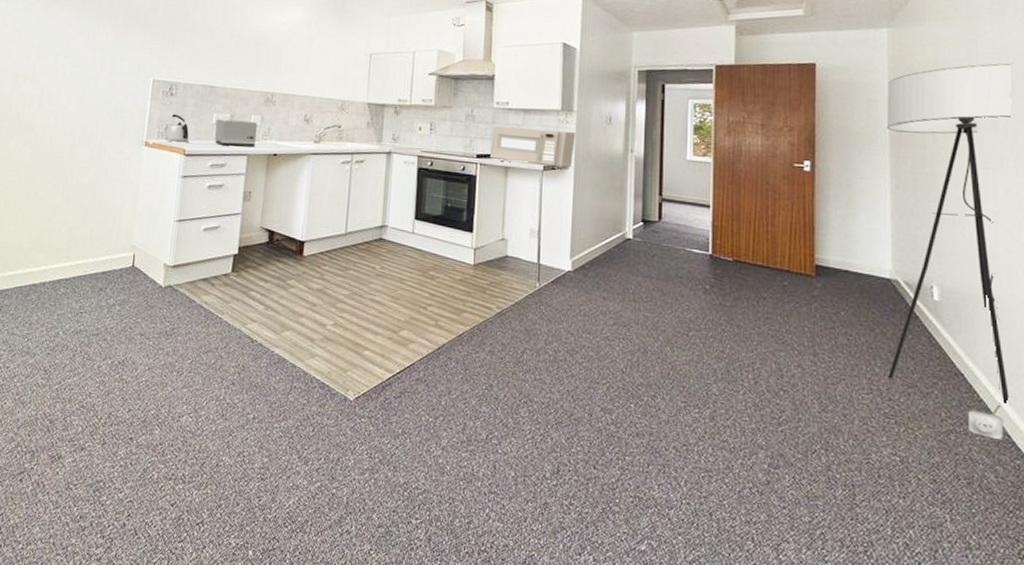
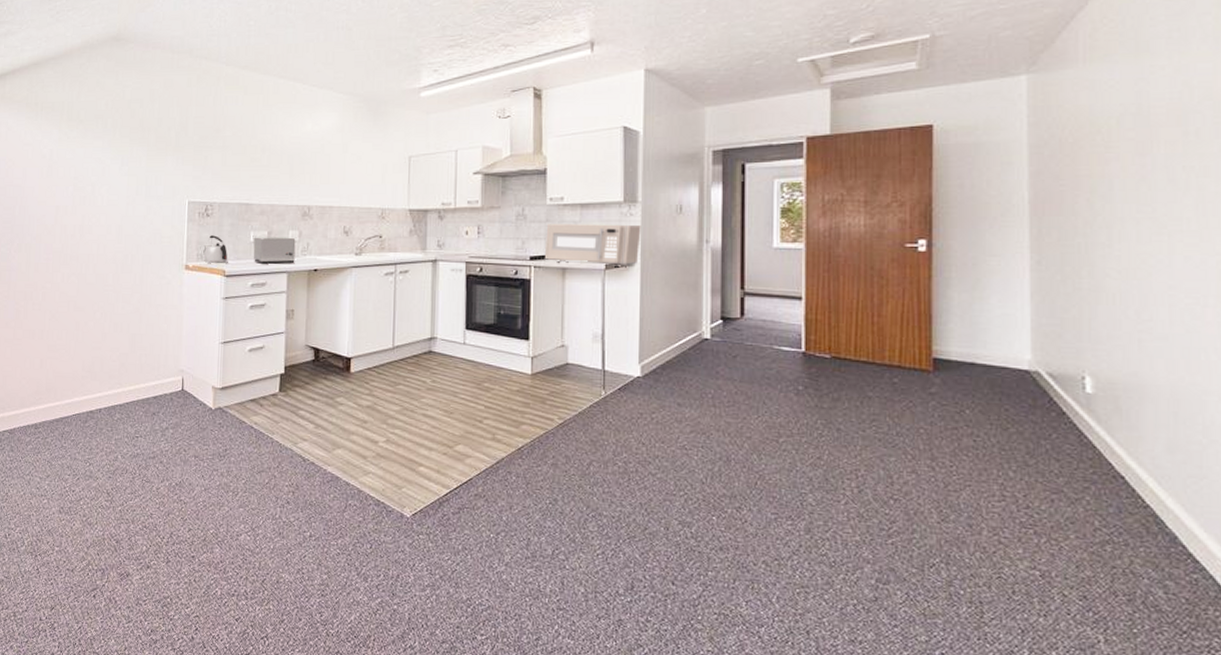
floor lamp: present [887,63,1013,440] -> none [1026,103,1199,552]

